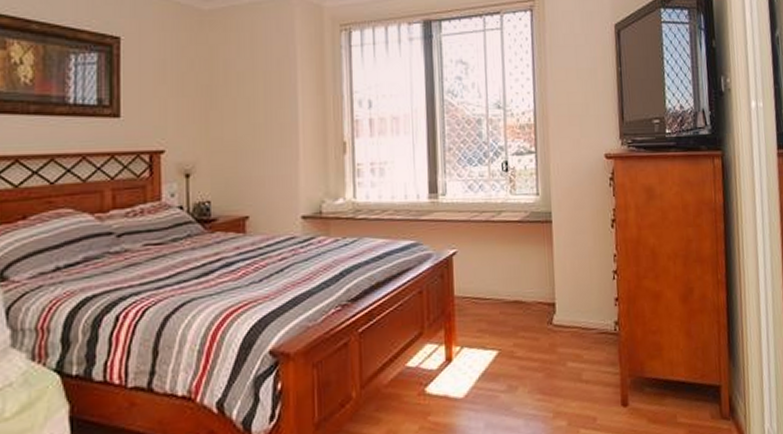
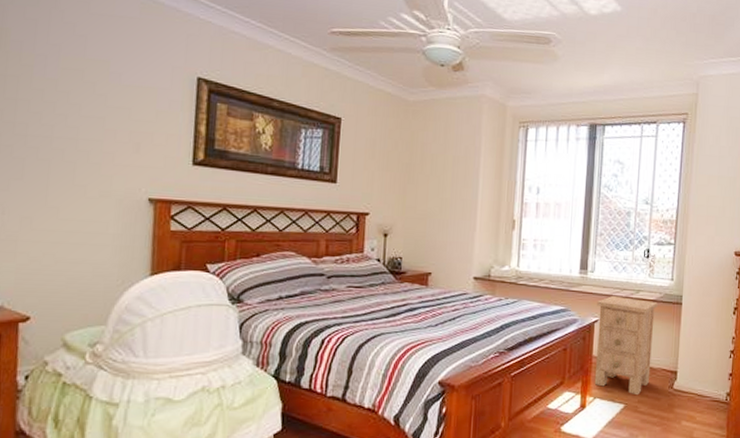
nightstand: none [453,221,526,338] -> present [594,296,659,396]

